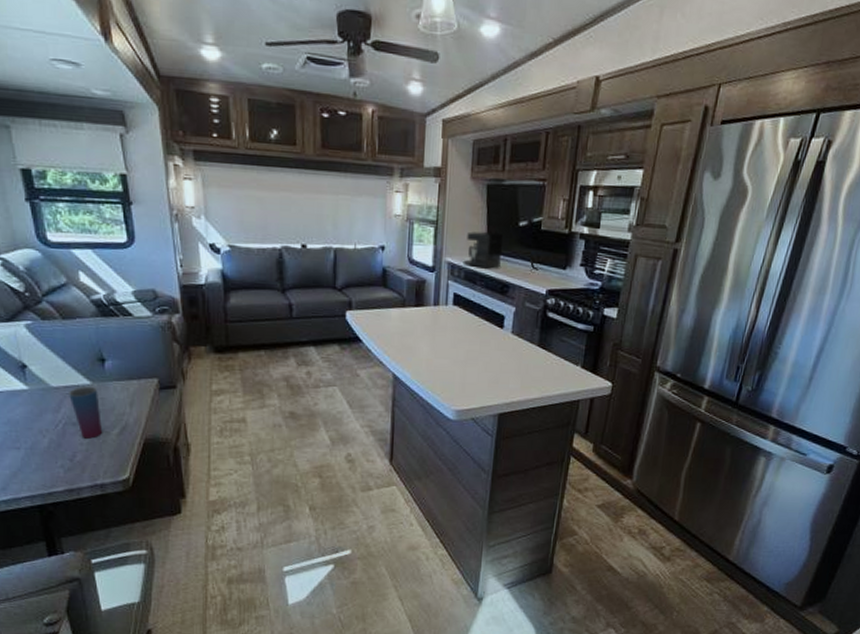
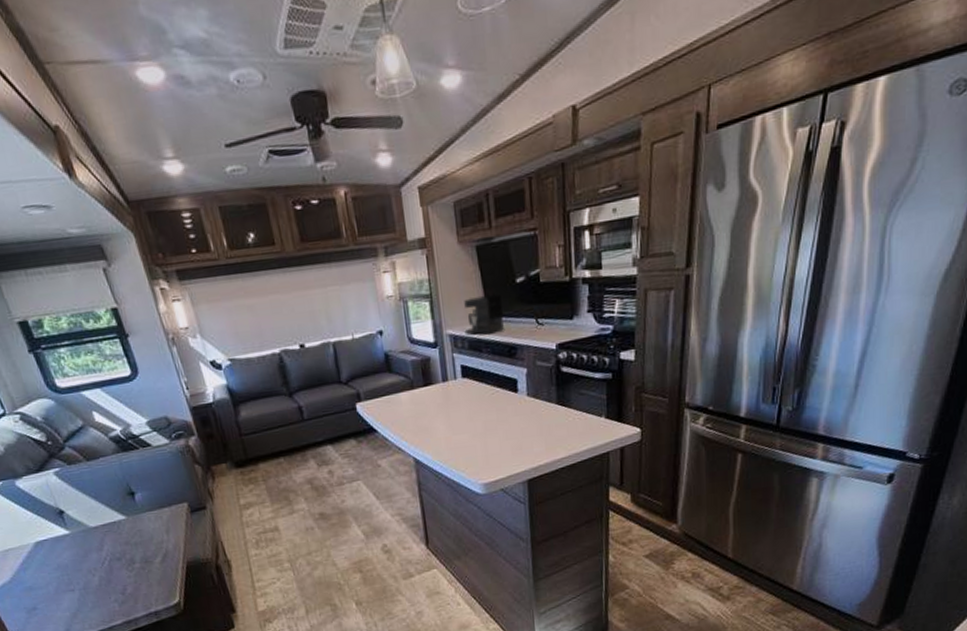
cup: present [69,385,102,439] -> none [107,520,146,571]

